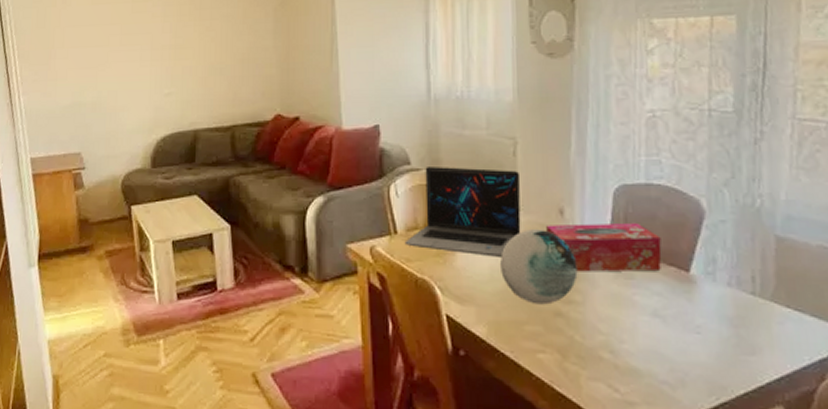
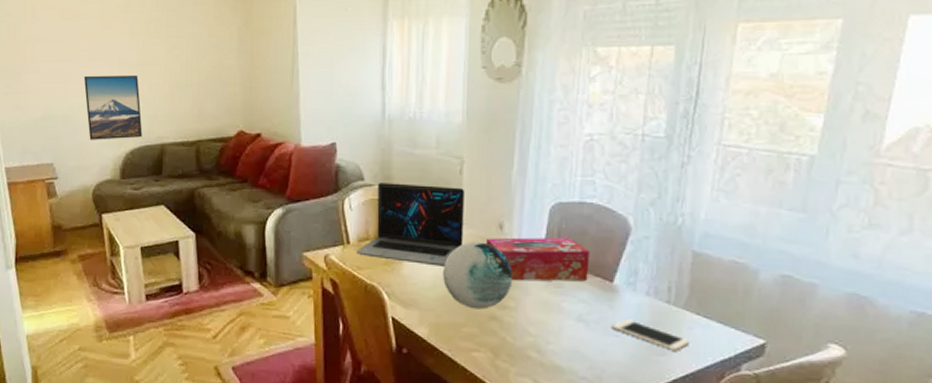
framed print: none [114,58,175,128] -> present [83,74,143,140]
cell phone: none [692,313,782,350] -> present [612,319,690,351]

